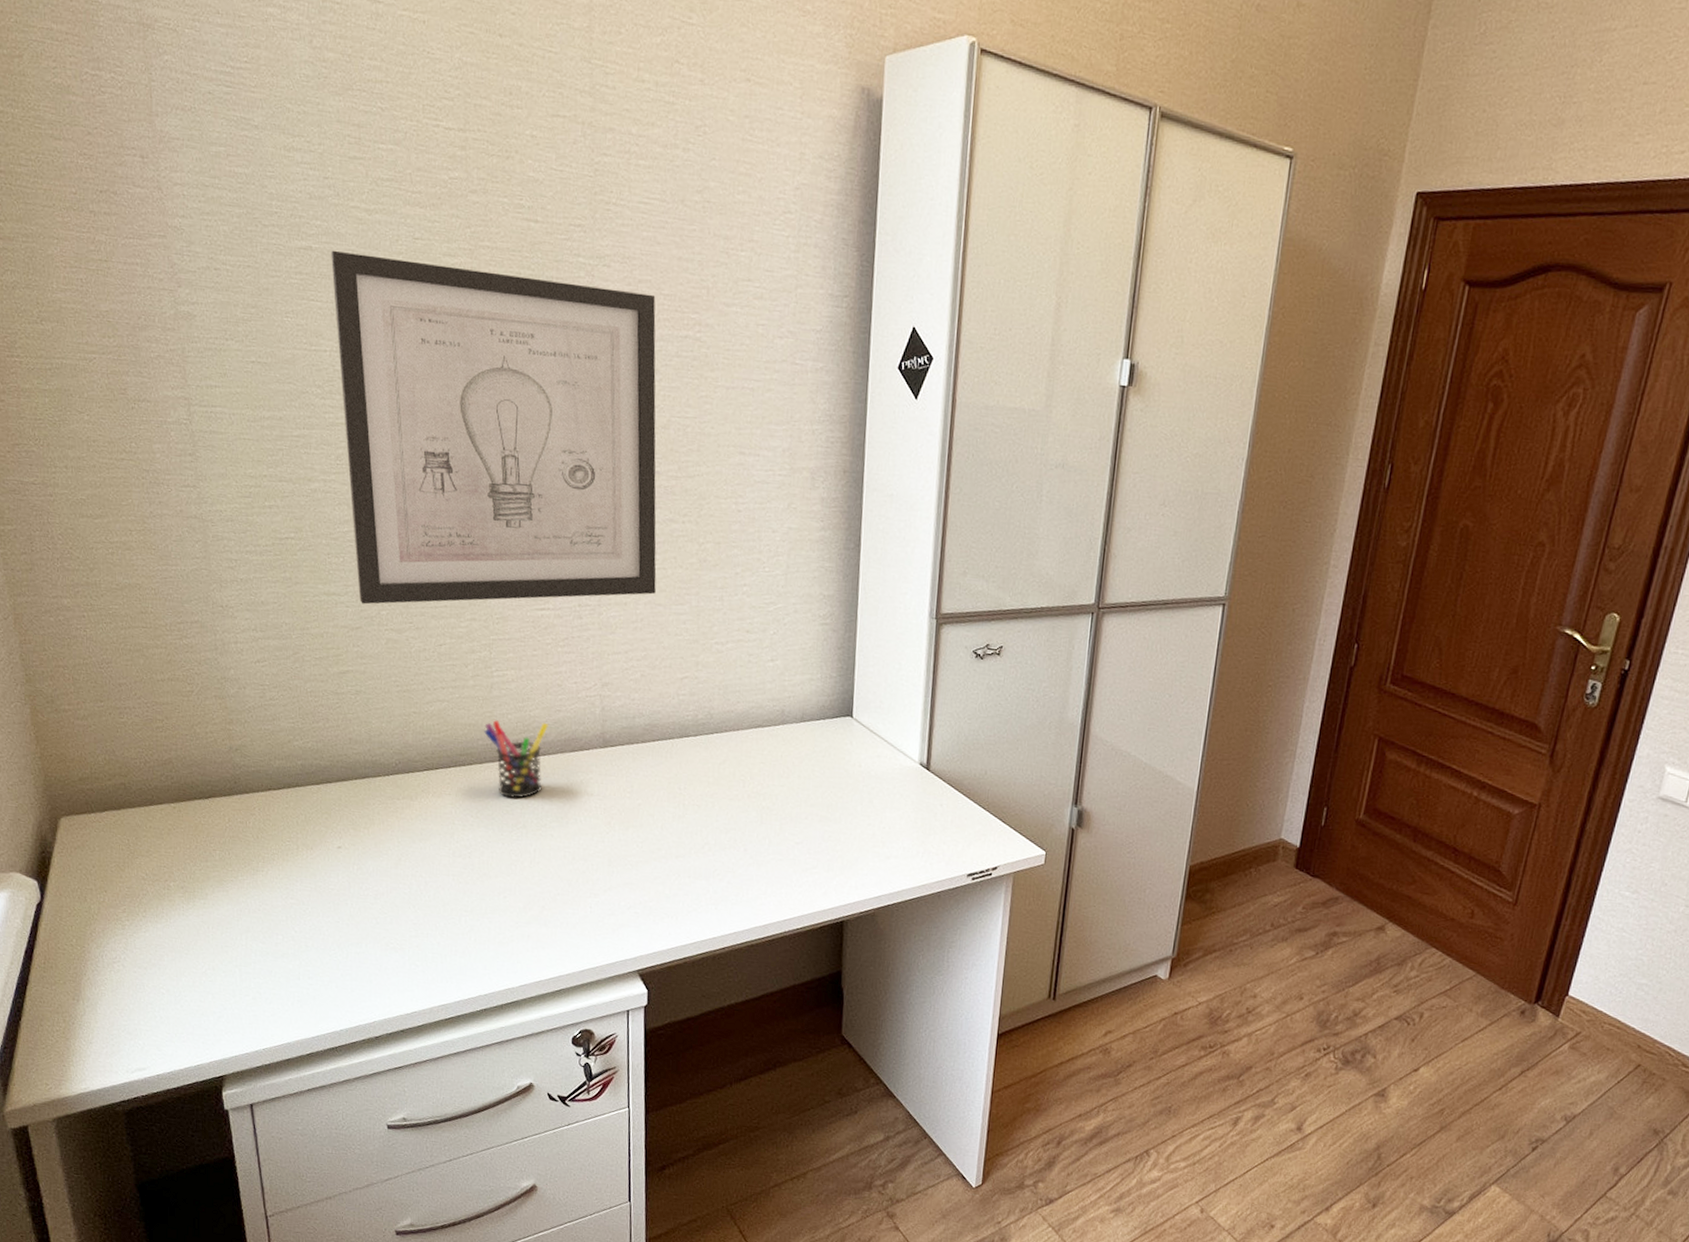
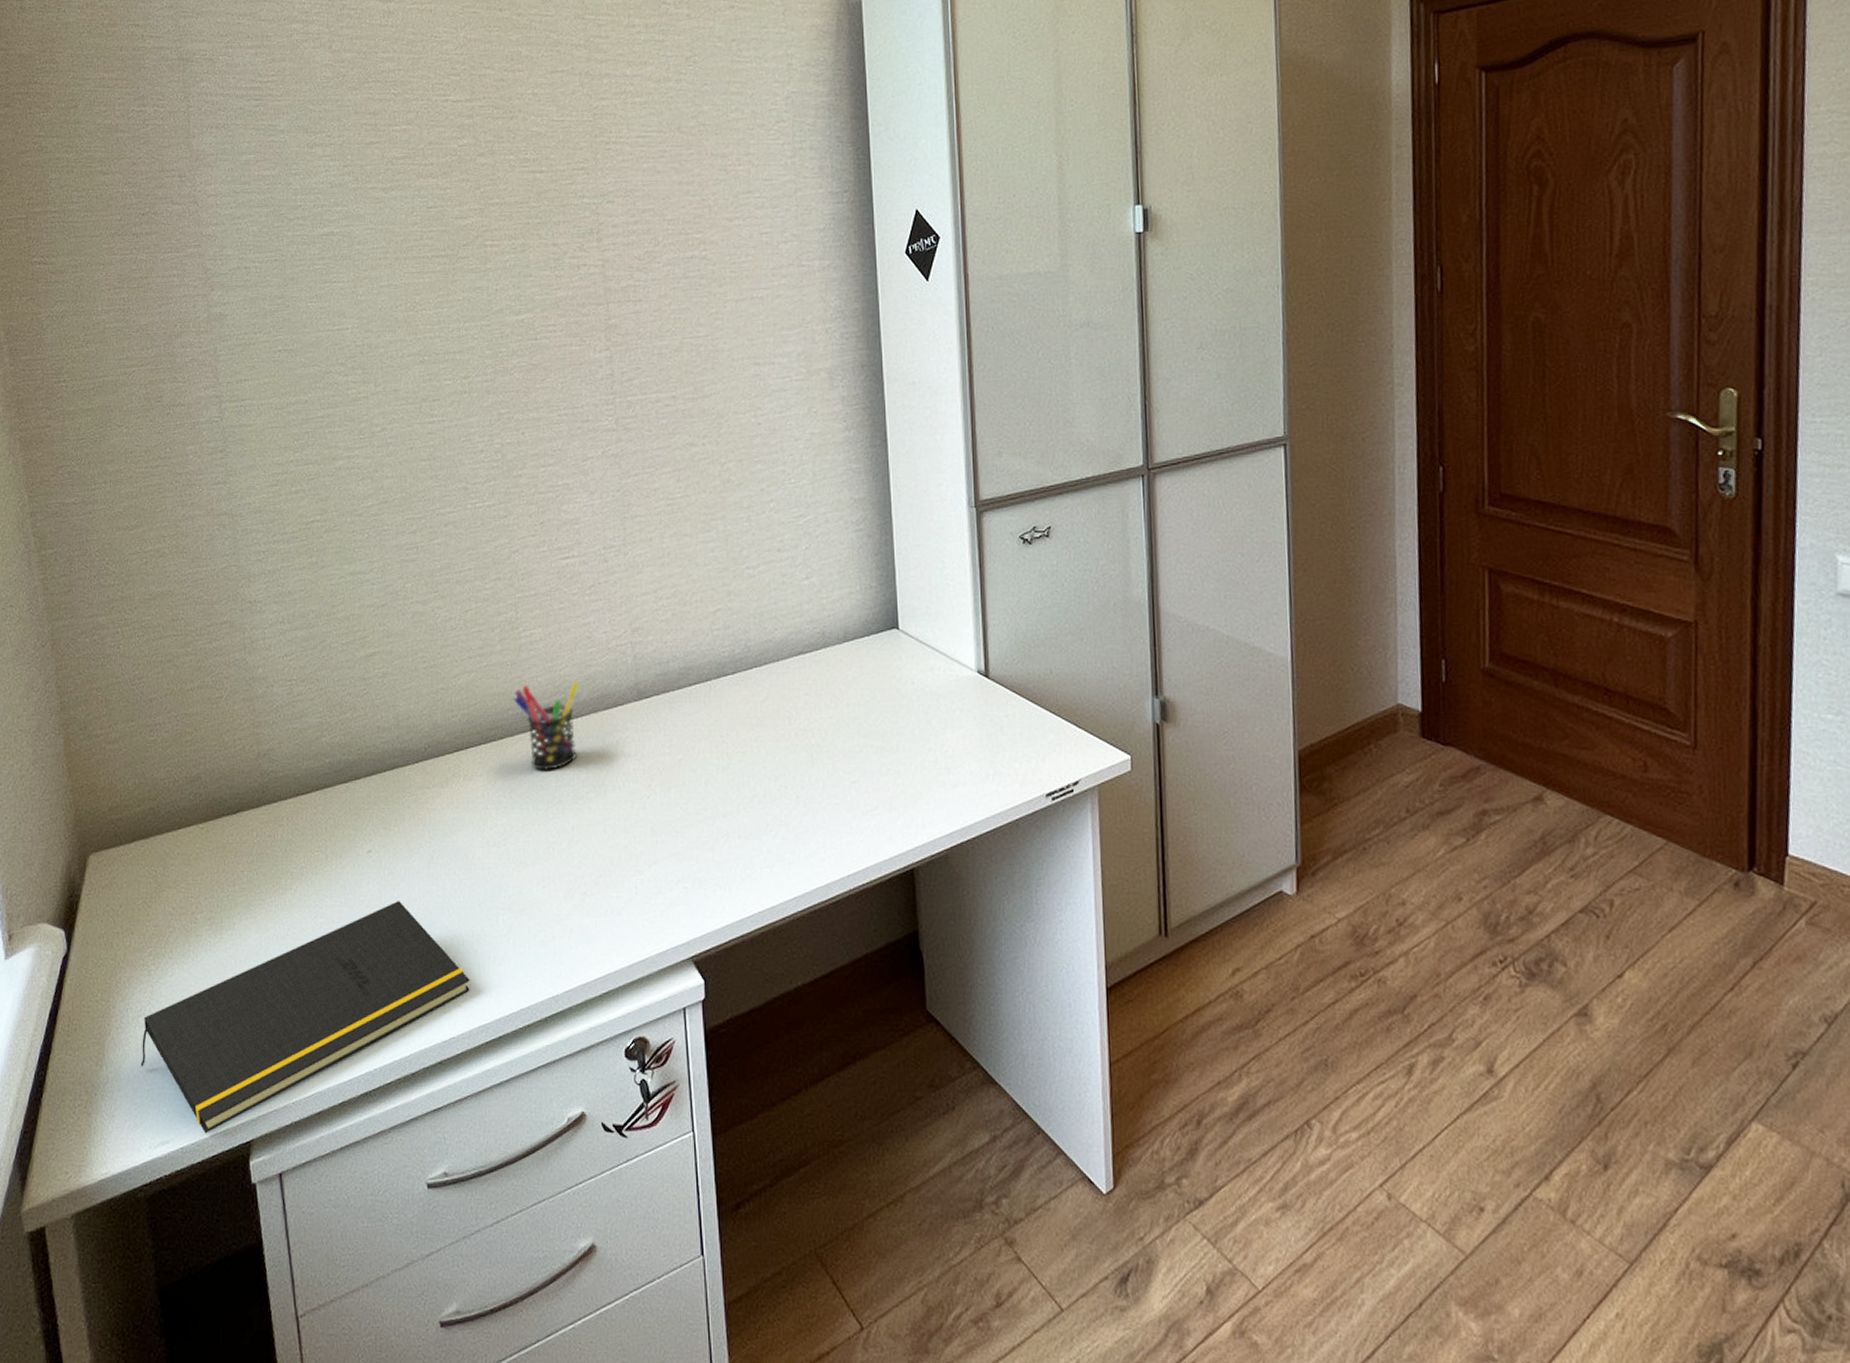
notepad: none [116,893,432,1066] -> present [140,901,470,1134]
wall art: present [331,250,657,605] -> none [351,222,681,579]

